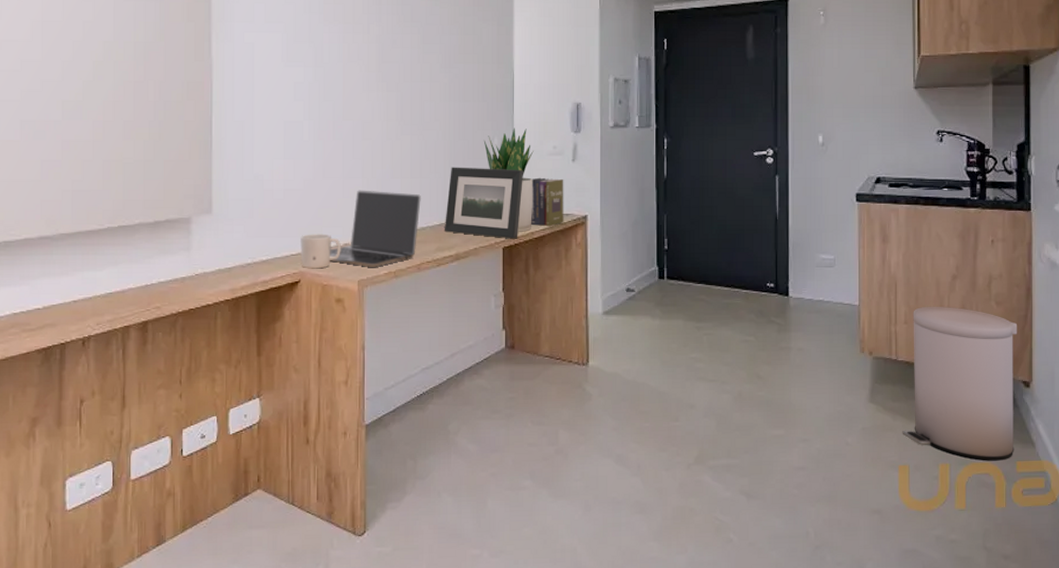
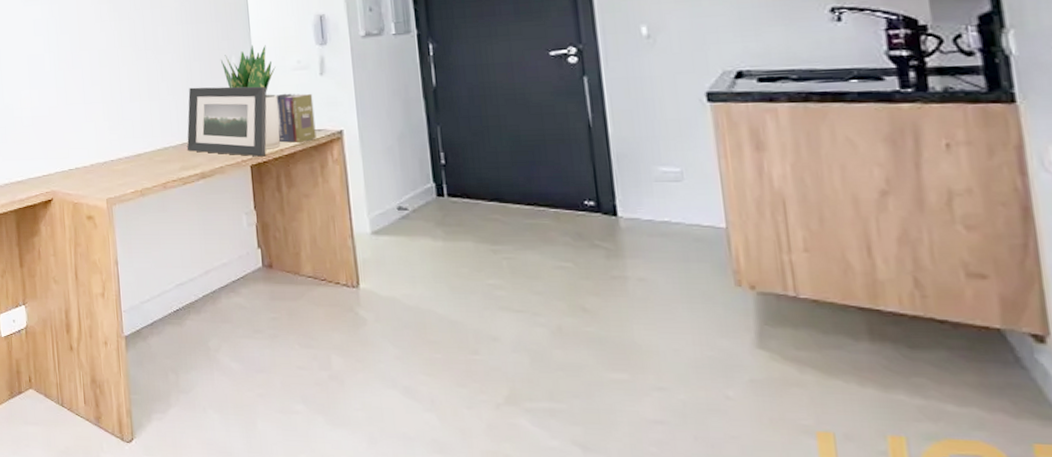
mug: present [300,234,341,269] -> none [50,155,88,188]
laptop: present [330,190,421,268] -> none [78,114,162,187]
pedal bin: present [902,306,1018,461] -> none [817,230,1027,441]

